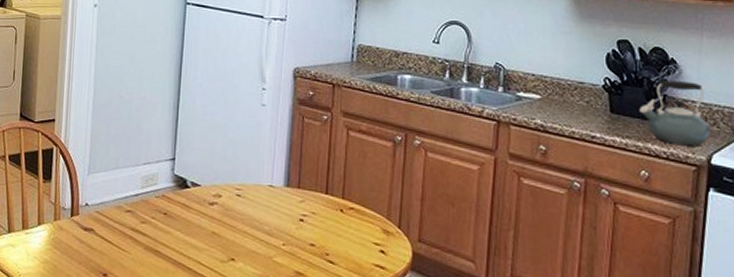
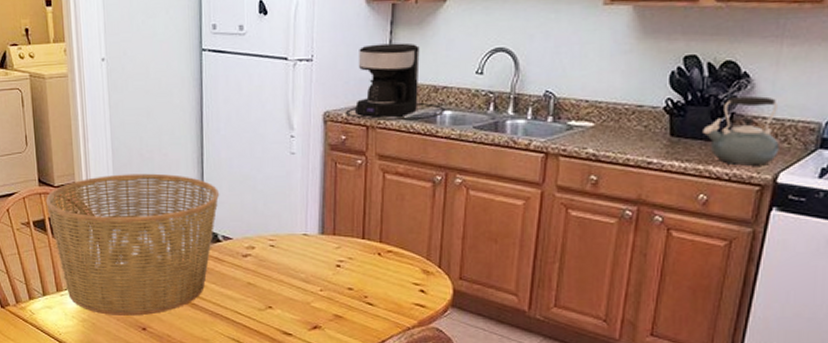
basket: none [24,114,192,260] -> present [45,173,220,316]
coffee maker: none [315,10,404,82] -> present [346,42,444,122]

